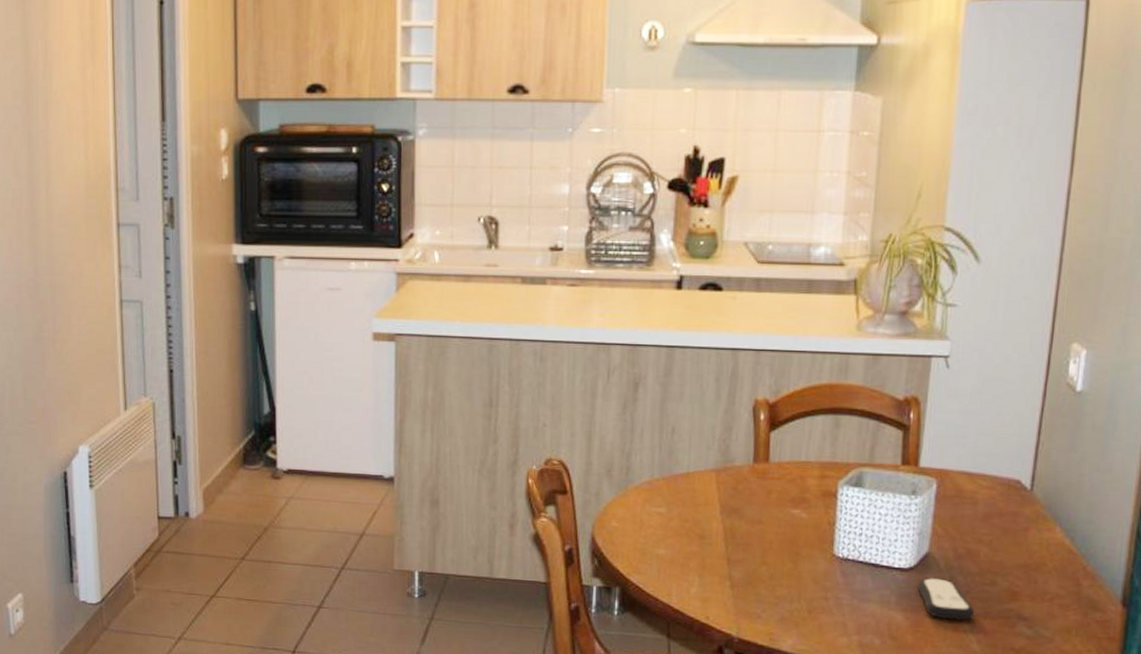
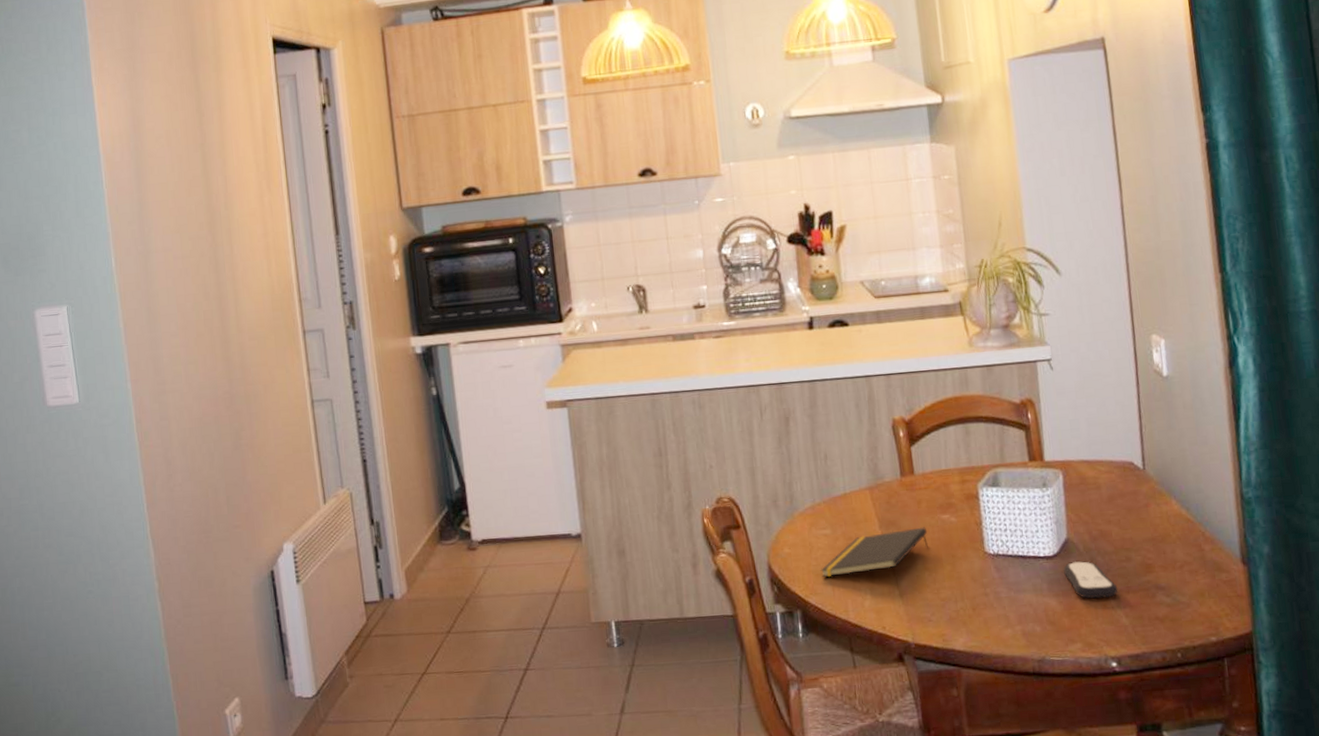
notepad: none [647,519,773,558] -> present [820,527,928,577]

